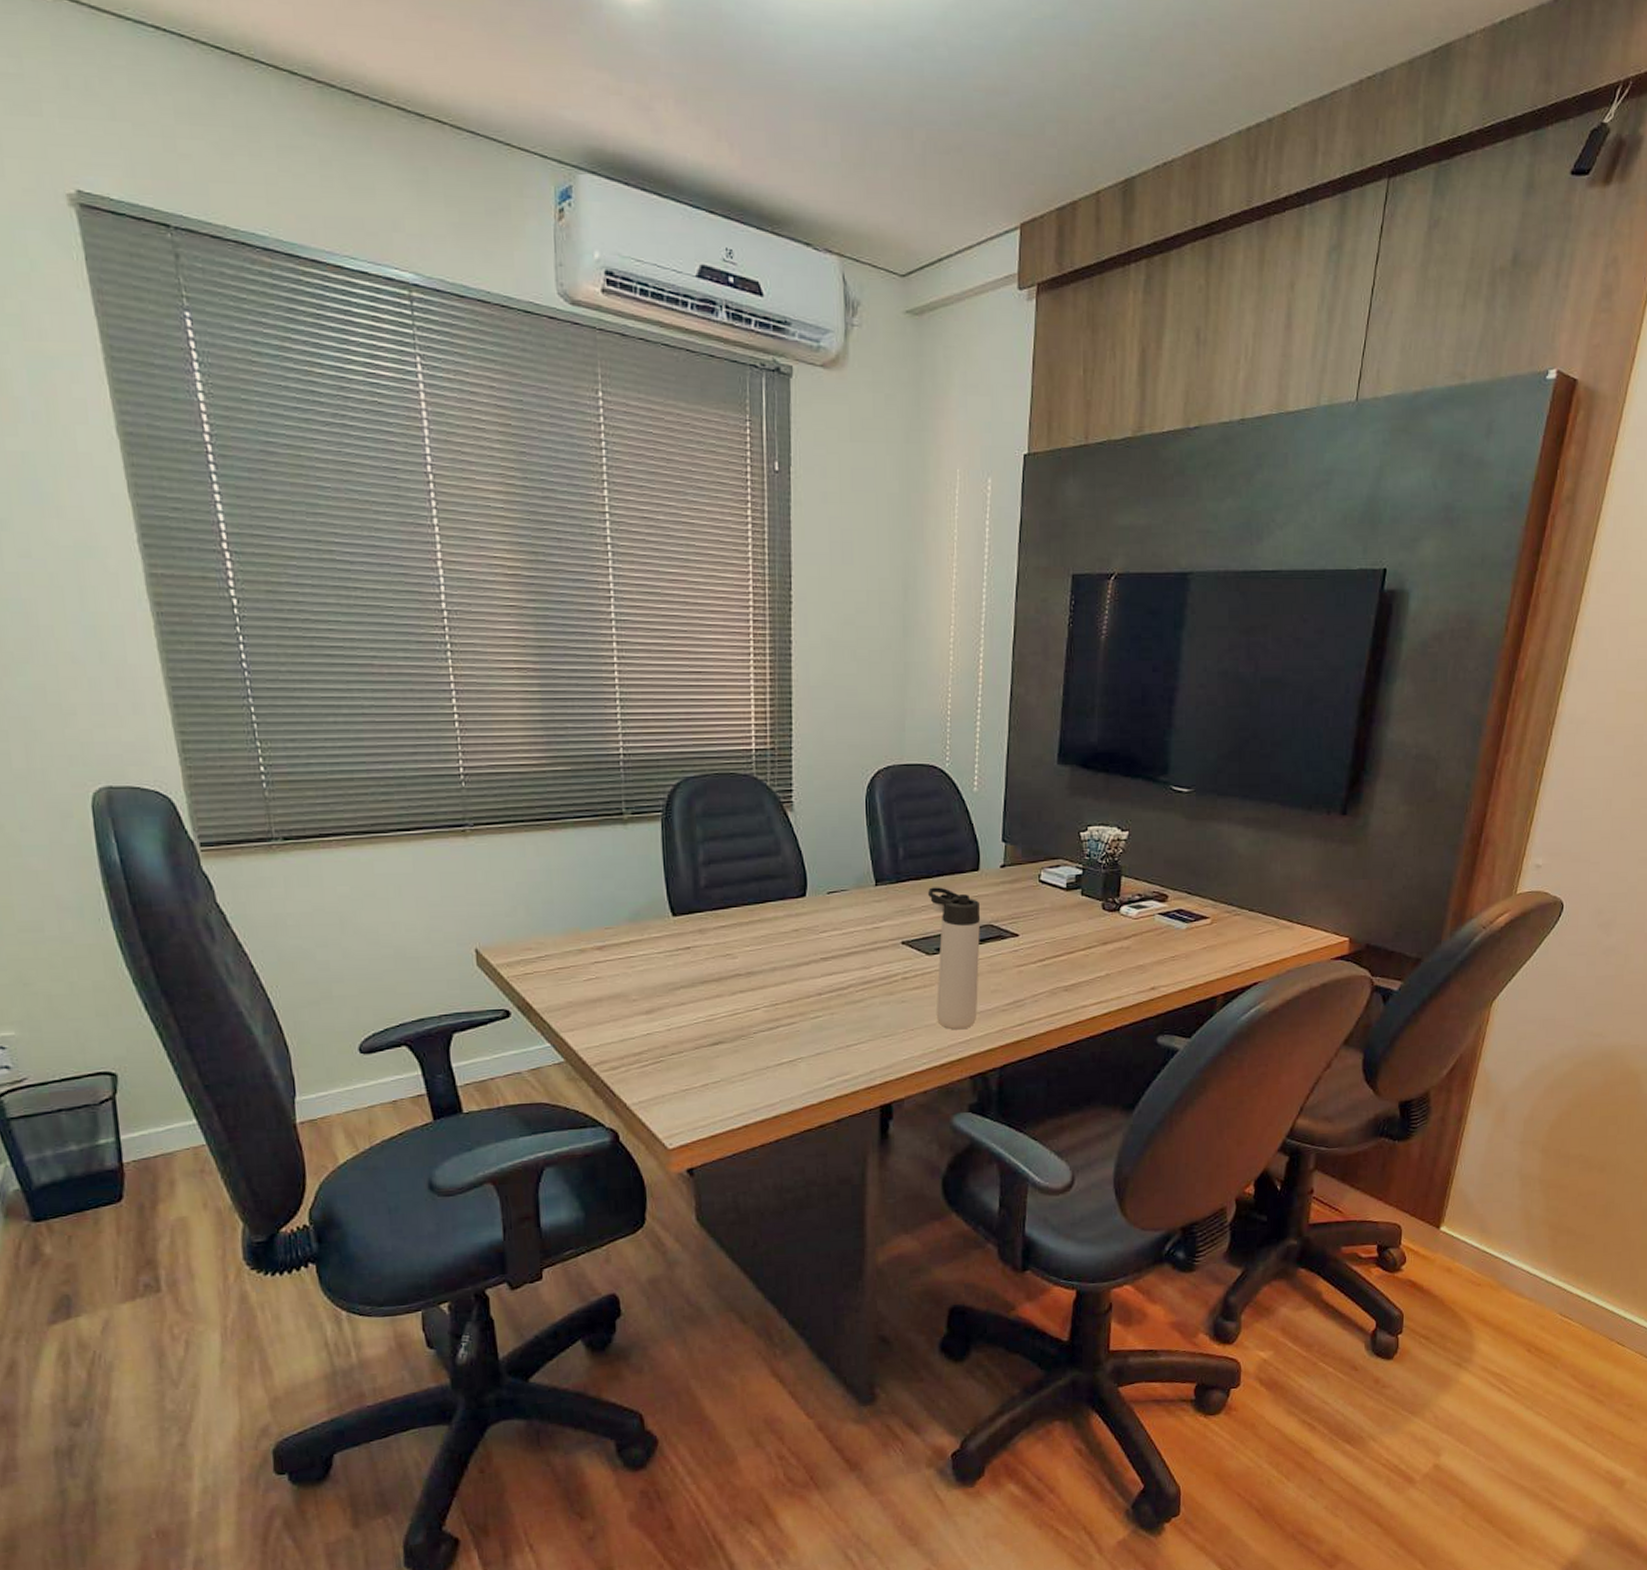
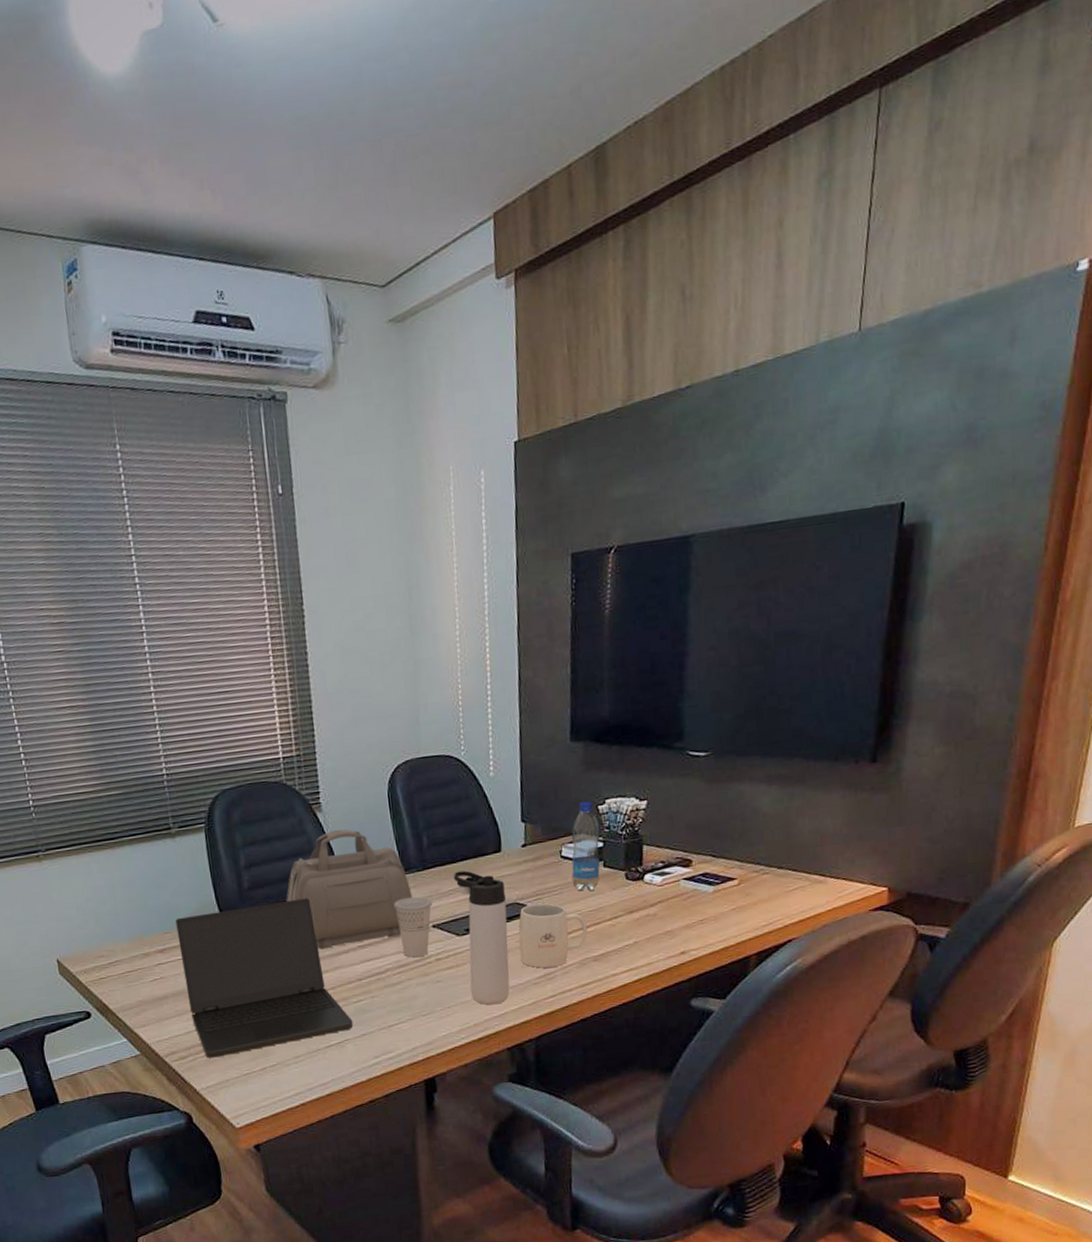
laptop: none [619,902,809,1070] -> present [175,898,354,1058]
handbag: none [746,831,883,959] -> present [286,829,413,950]
cup: none [862,910,904,975] -> present [393,896,433,958]
mug: none [990,927,1060,995] -> present [518,903,588,968]
bottle: none [1048,827,1080,919] -> present [571,801,600,892]

